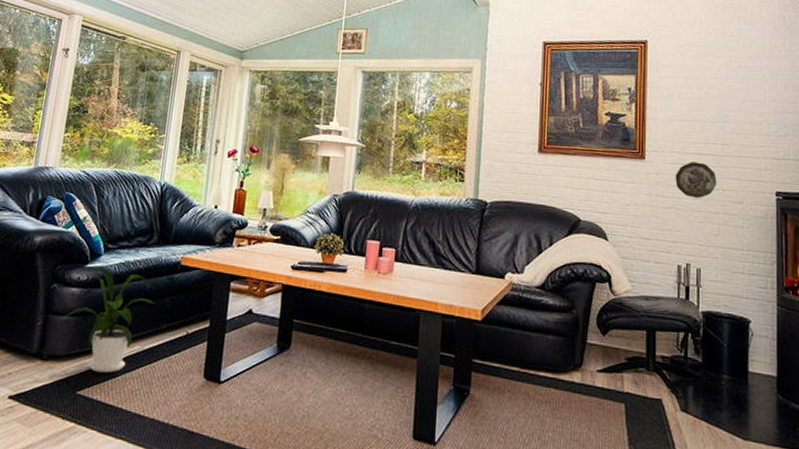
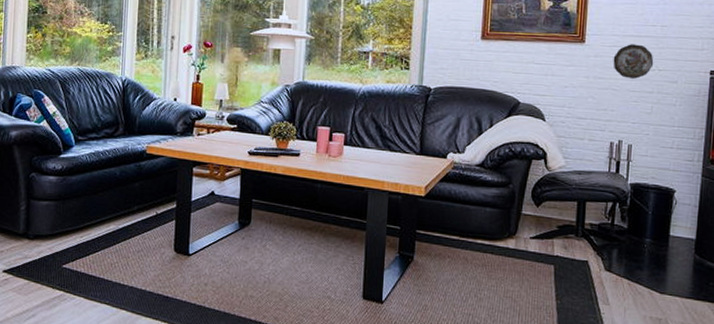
house plant: present [55,267,156,373] -> none [37,157,126,249]

